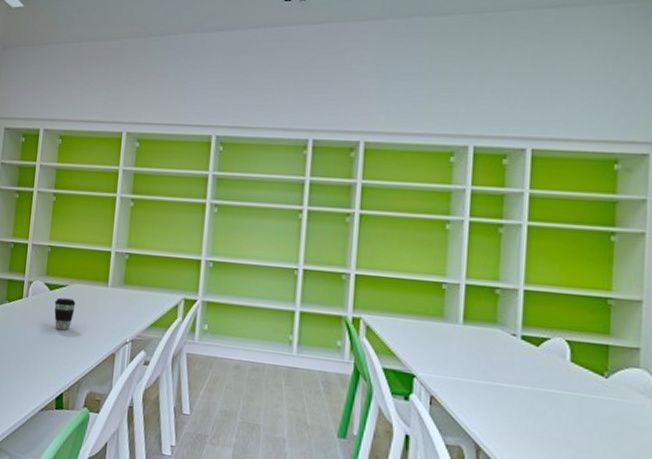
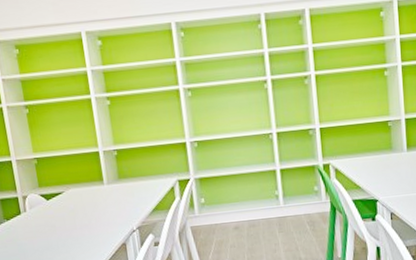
coffee cup: present [54,297,76,330] -> none [54,203,77,235]

